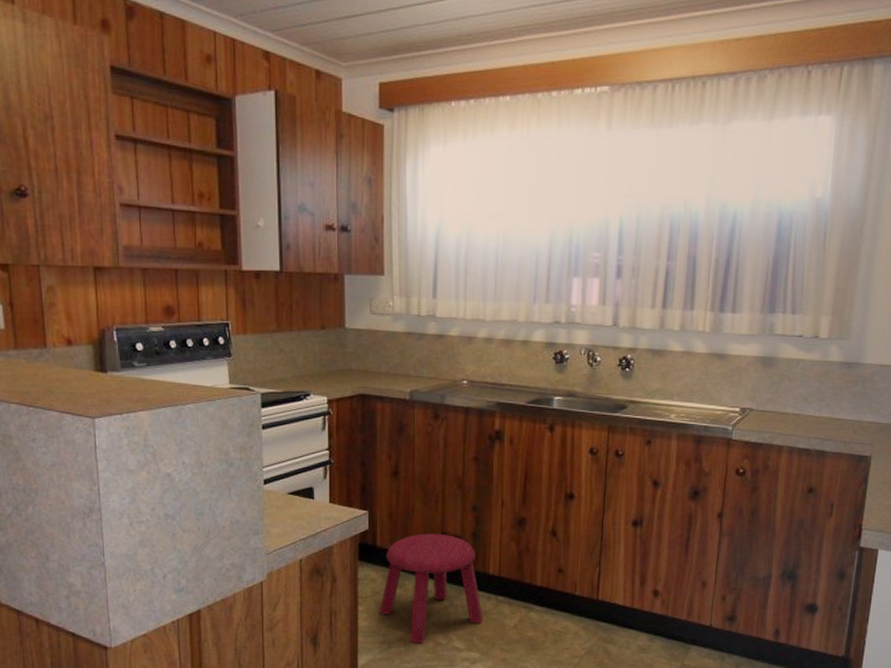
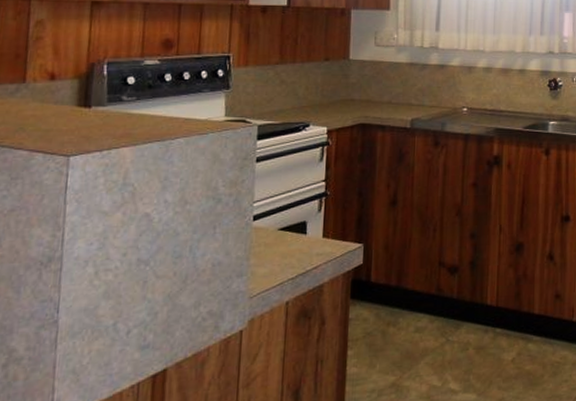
stool: present [379,533,484,644] -> none [370,264,481,389]

